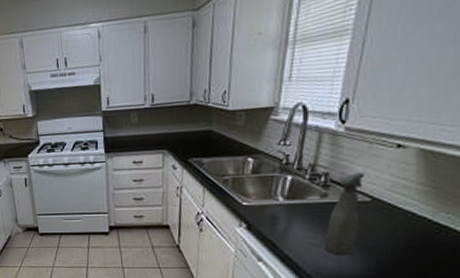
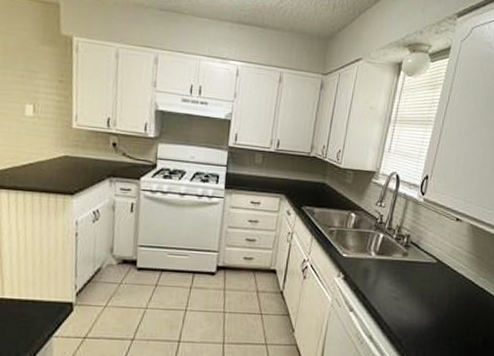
spray bottle: present [324,172,365,256] -> none [402,237,434,310]

